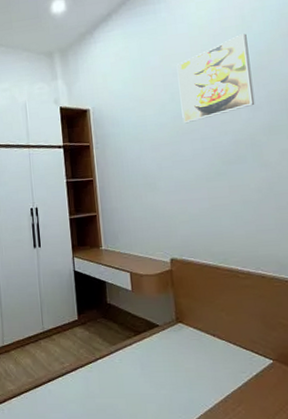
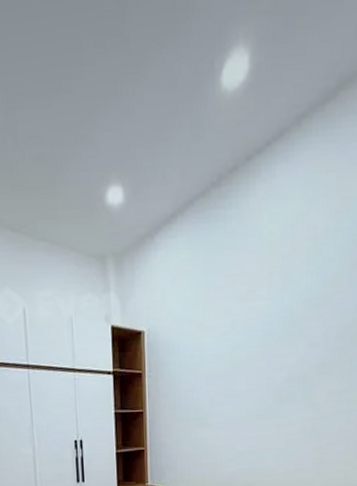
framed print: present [176,33,255,124] -> none [241,258,316,356]

